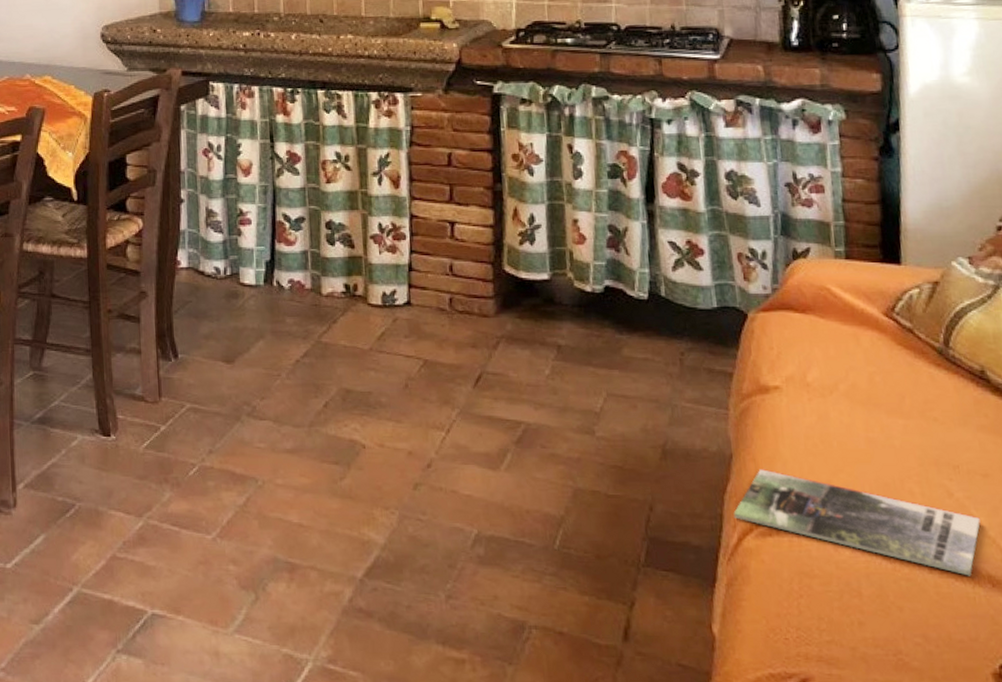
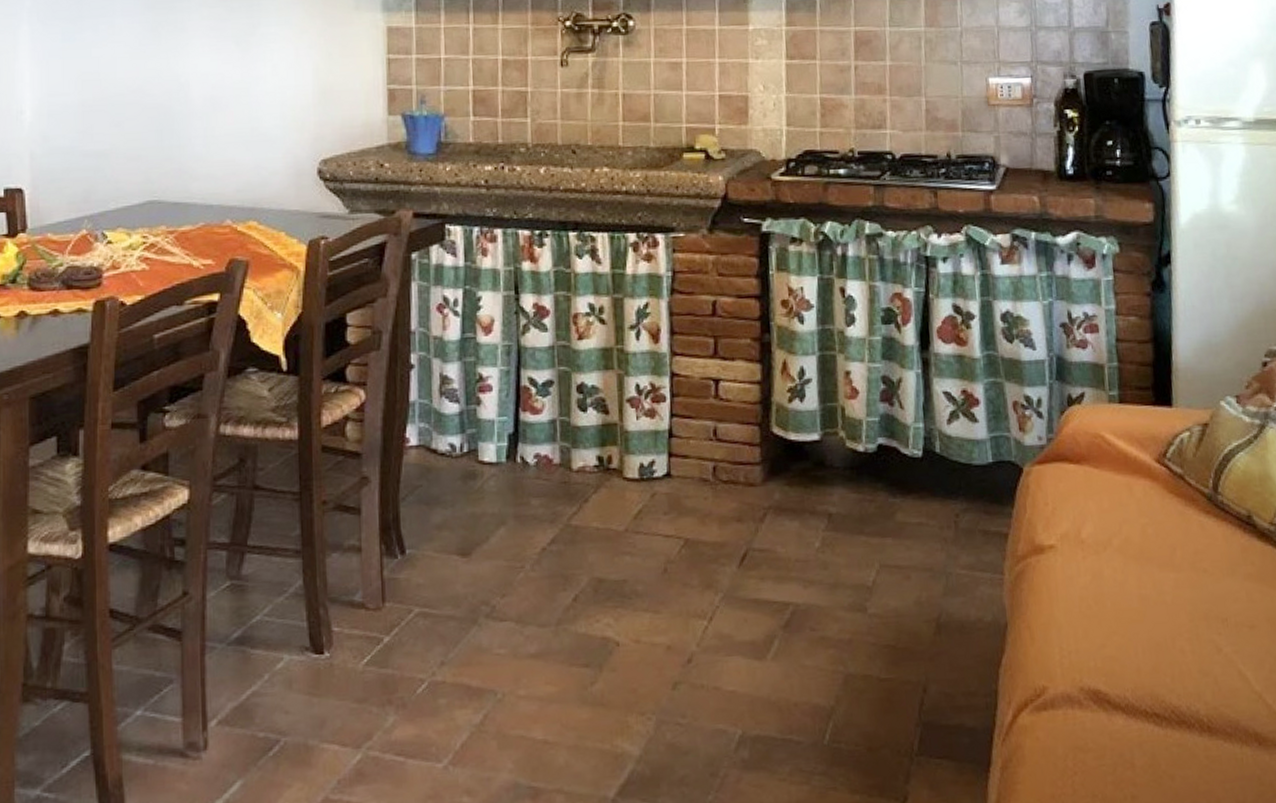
magazine: present [733,469,981,576] -> none [1008,637,1248,736]

